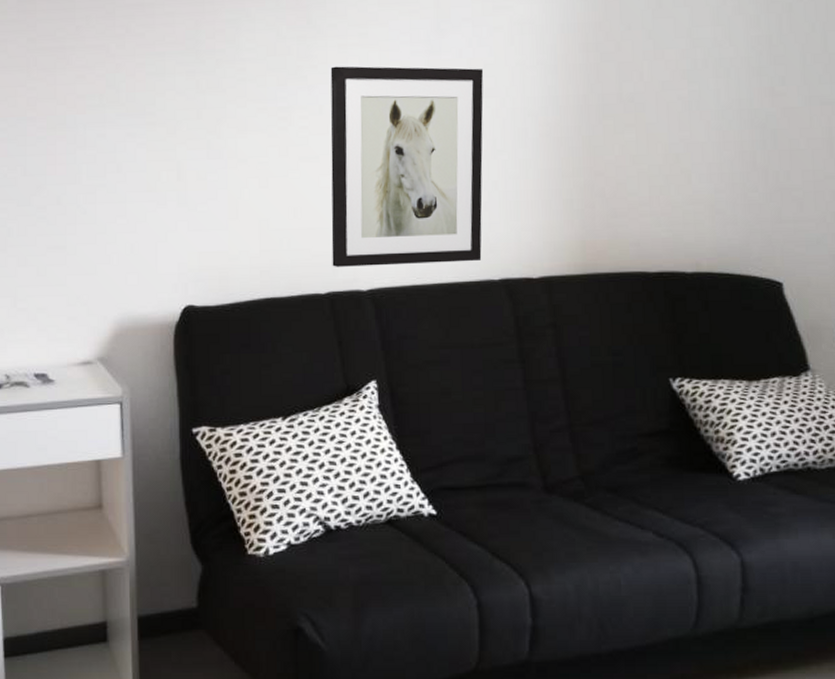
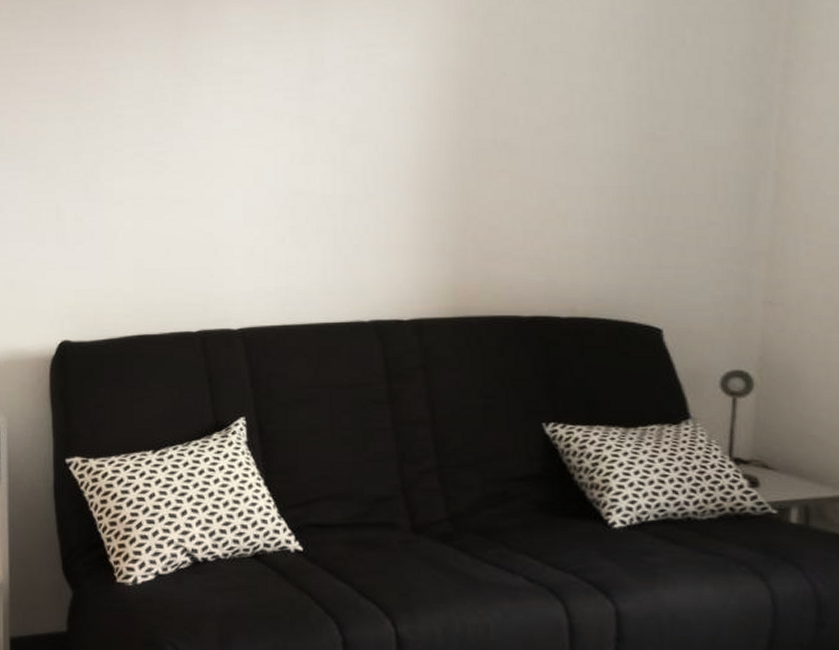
wall art: present [330,66,484,267] -> none [203,112,357,306]

